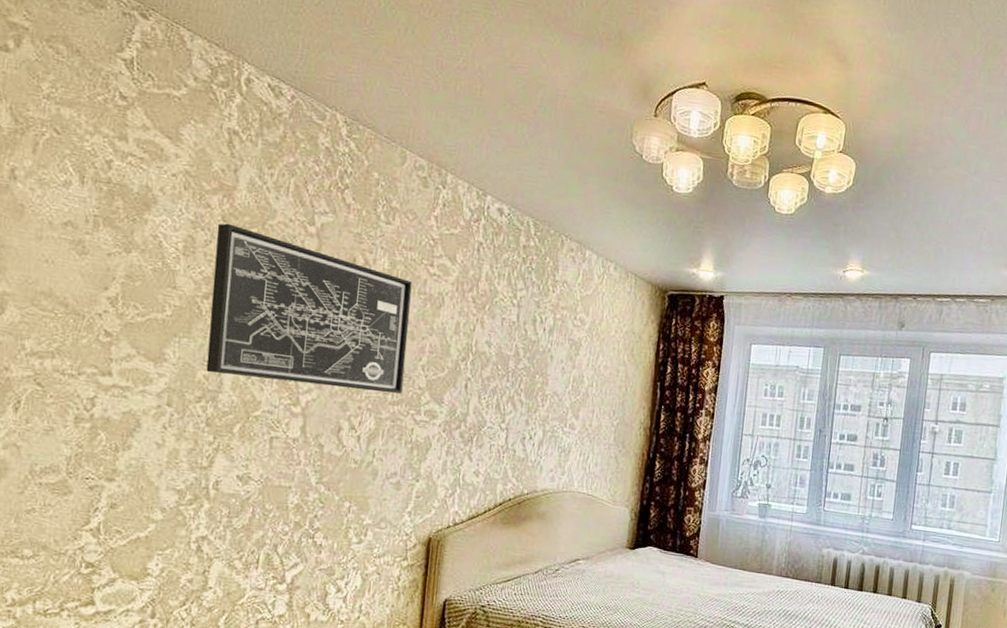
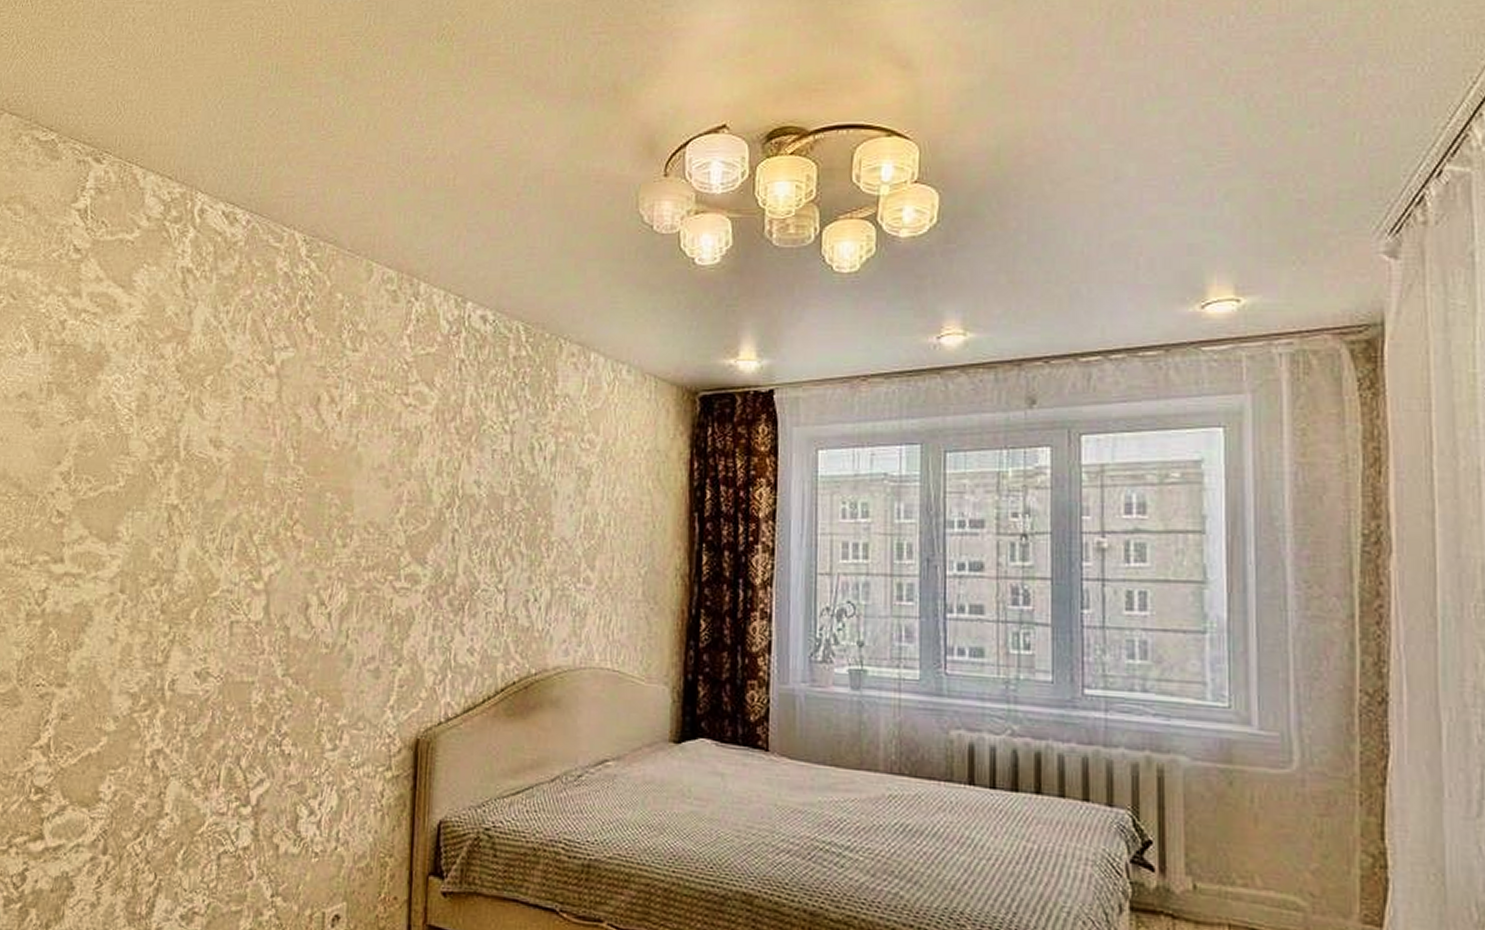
wall art: present [206,223,412,394] -> none [160,374,385,556]

